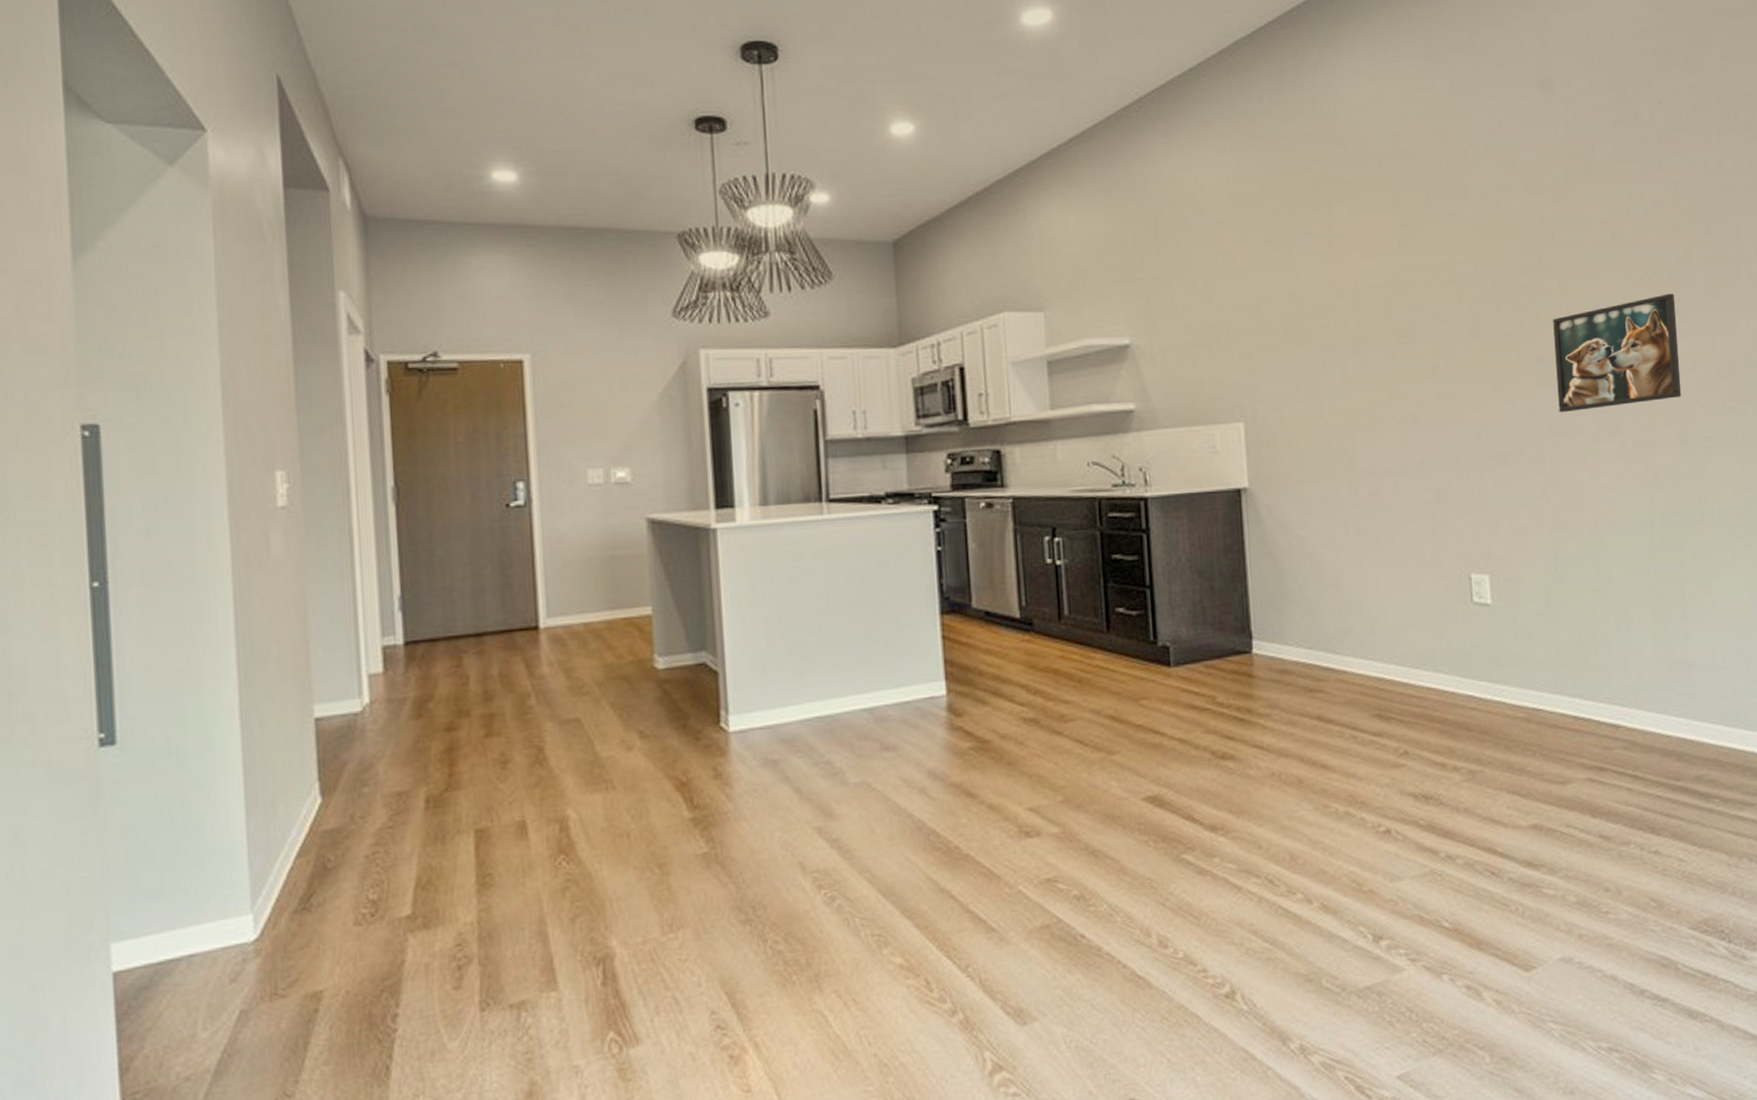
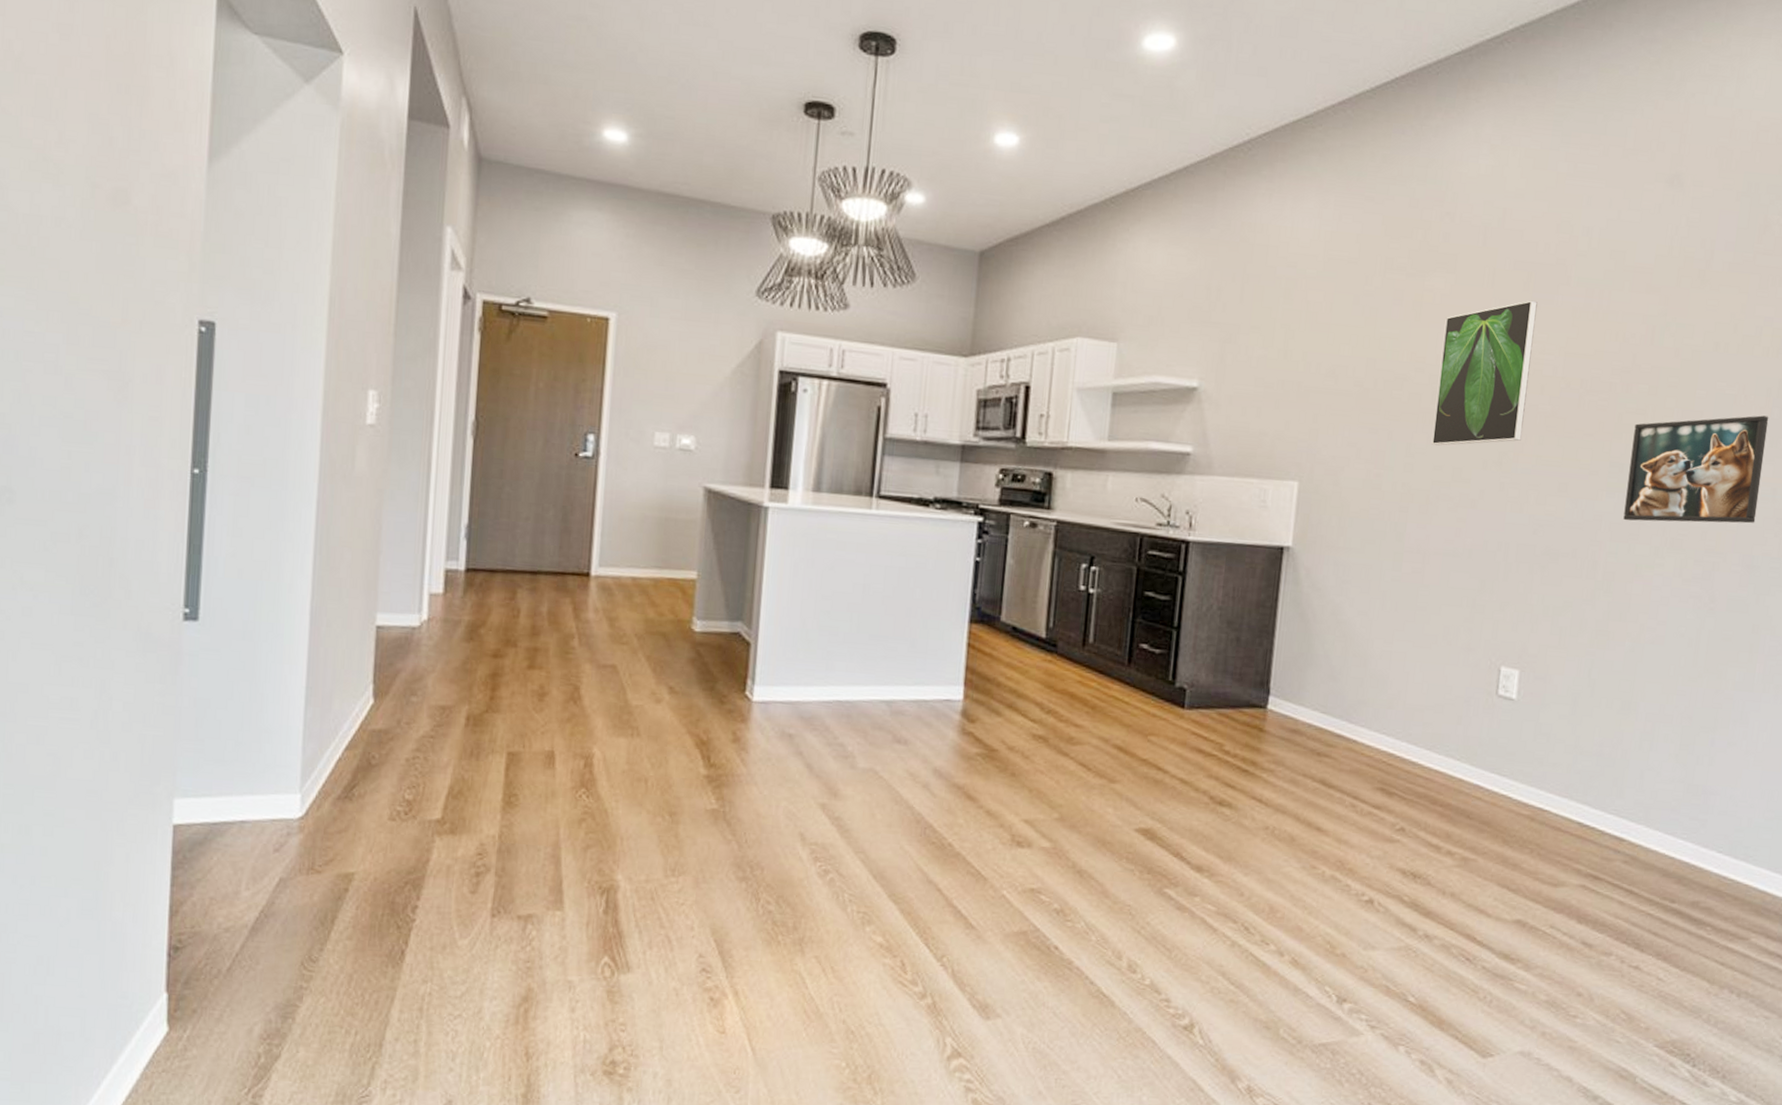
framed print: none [1356,215,1449,367] -> present [1431,300,1538,446]

